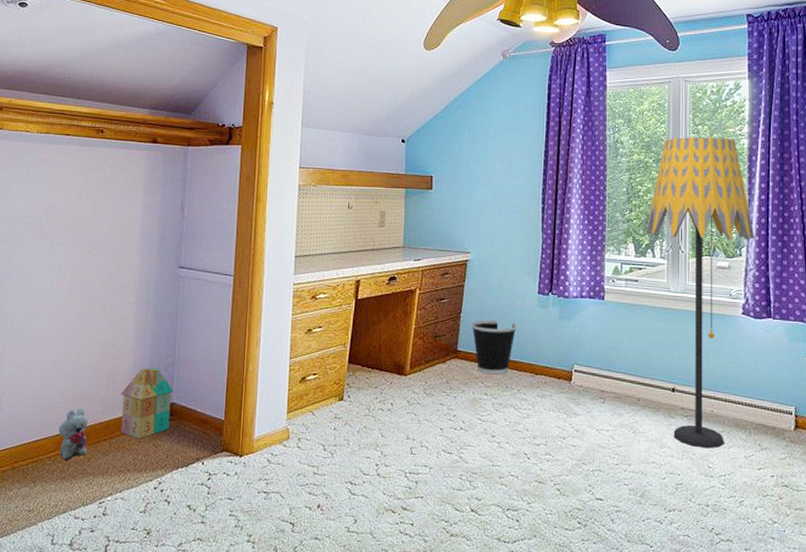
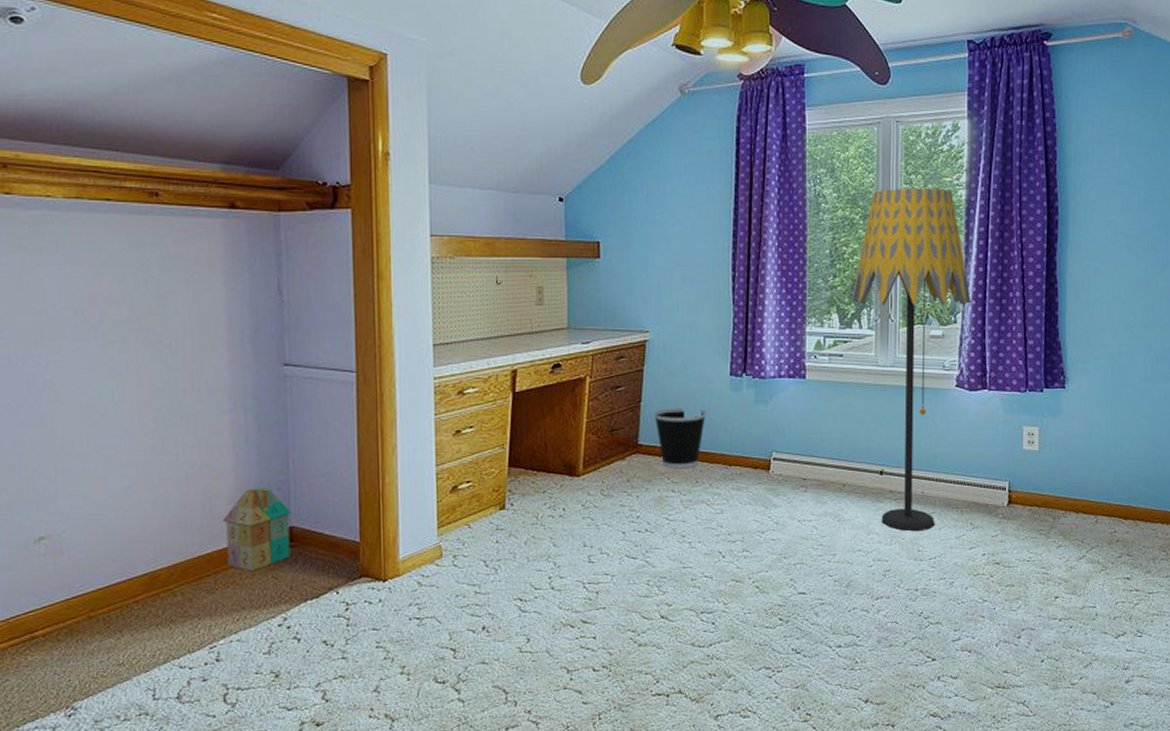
plush toy: present [58,407,88,460] -> none [144,540,186,603]

